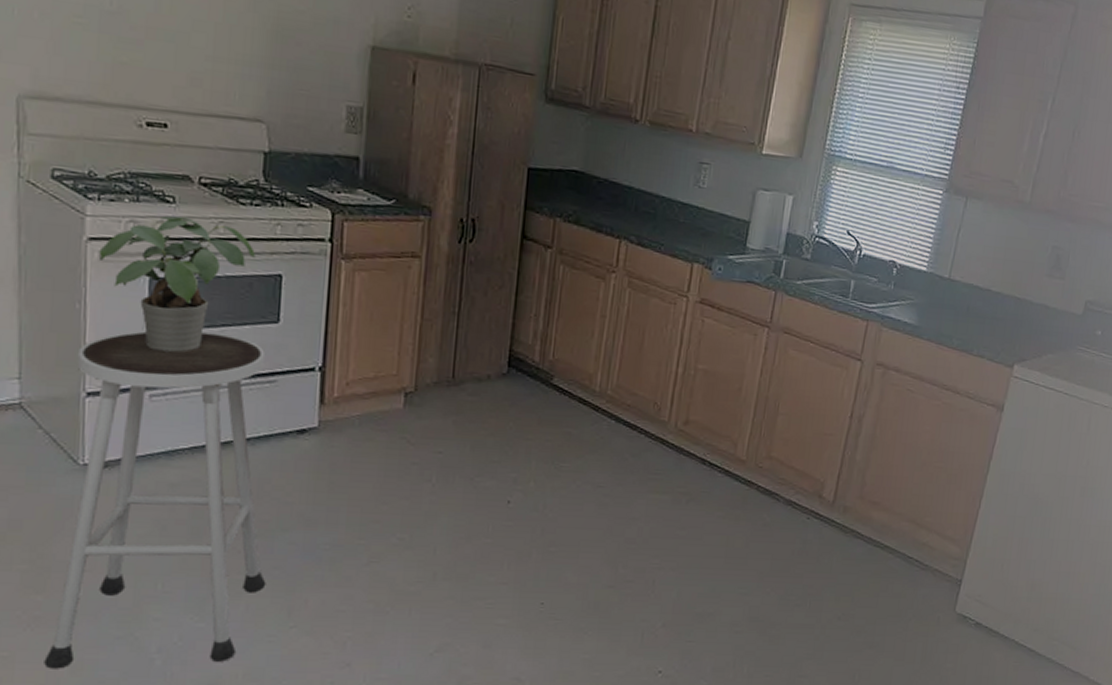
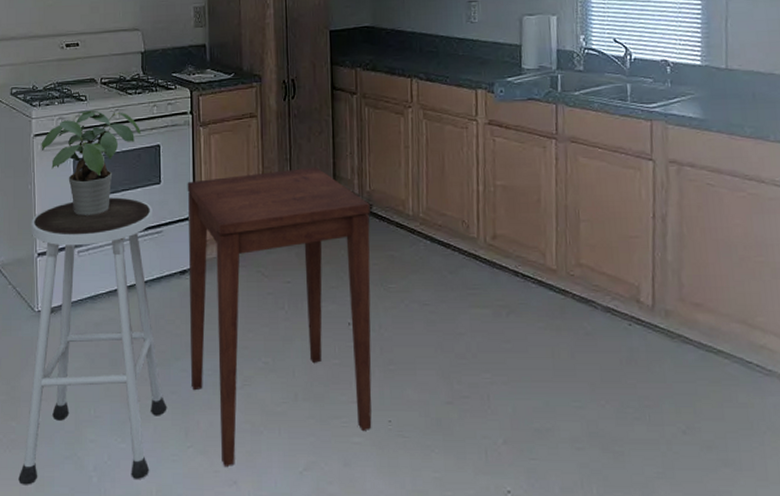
side table: none [301,324,551,648] -> present [187,166,372,466]

